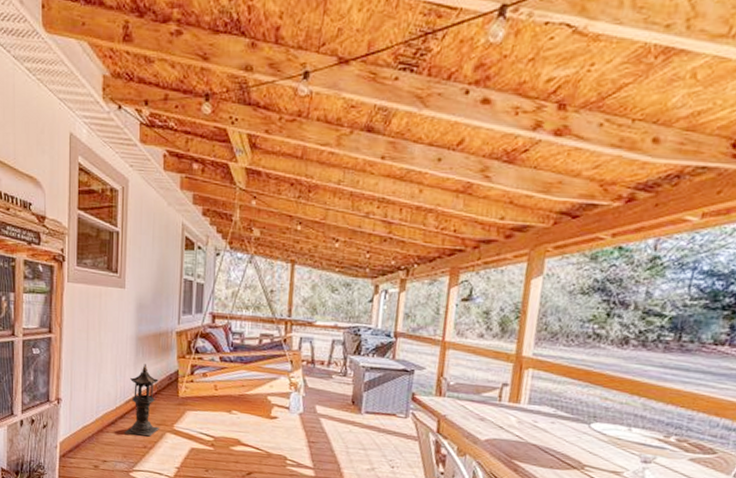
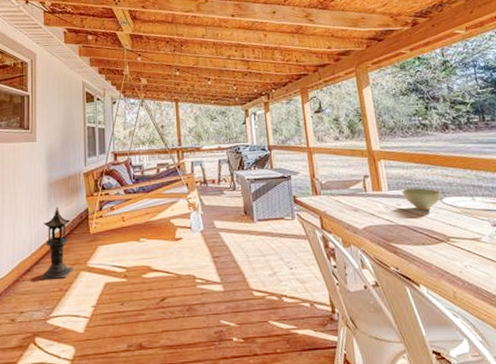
bowl: none [543,405,592,433] -> present [401,188,441,210]

